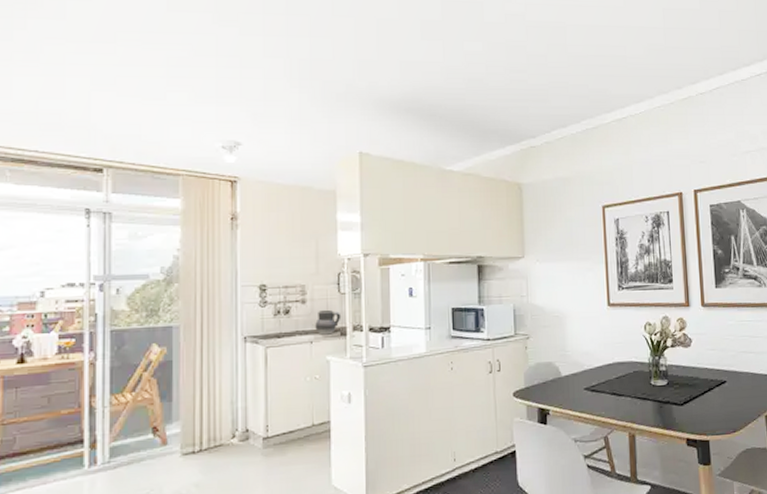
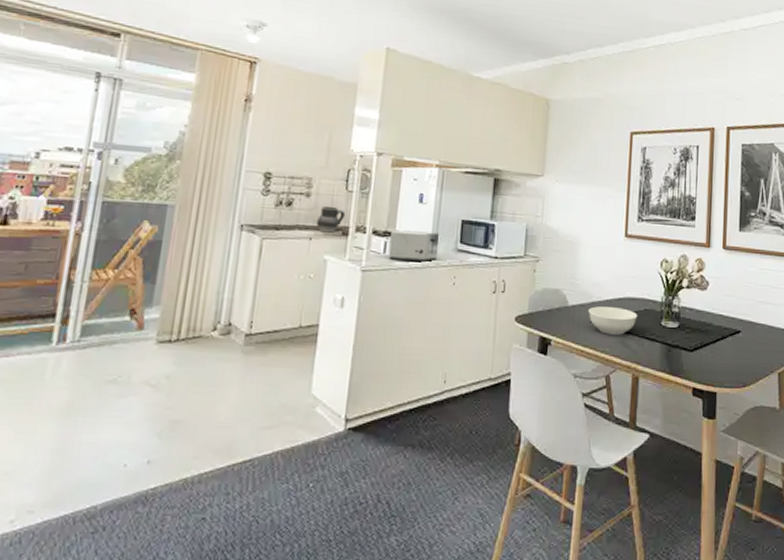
toaster: none [386,323,434,354] -> present [388,230,440,263]
bowl: none [581,372,628,399] -> present [588,306,638,335]

